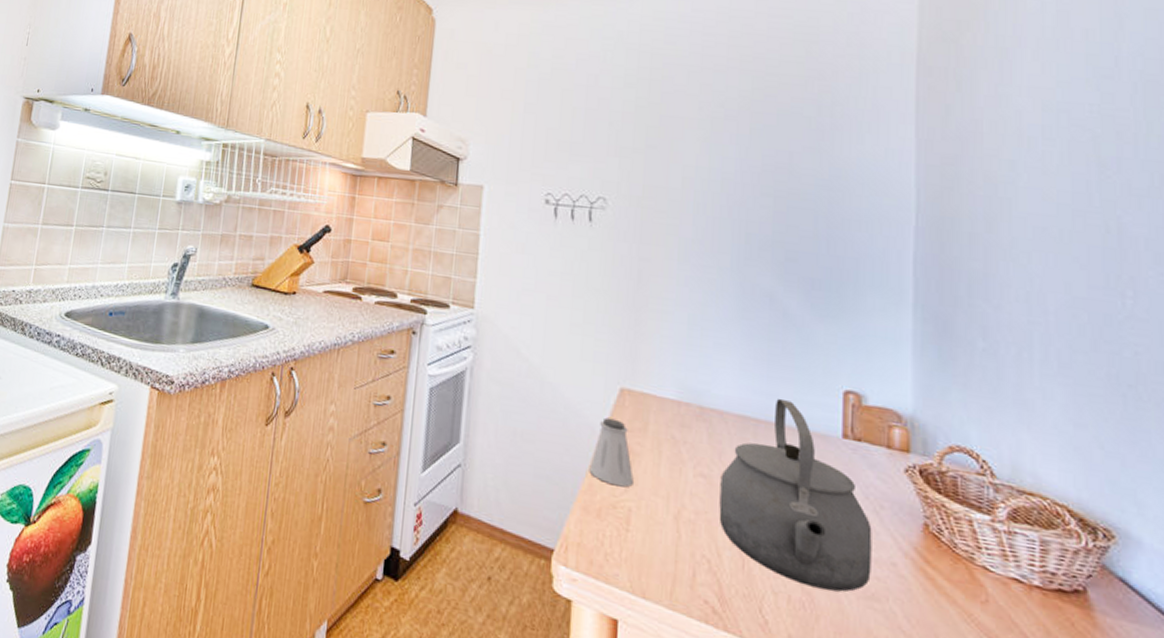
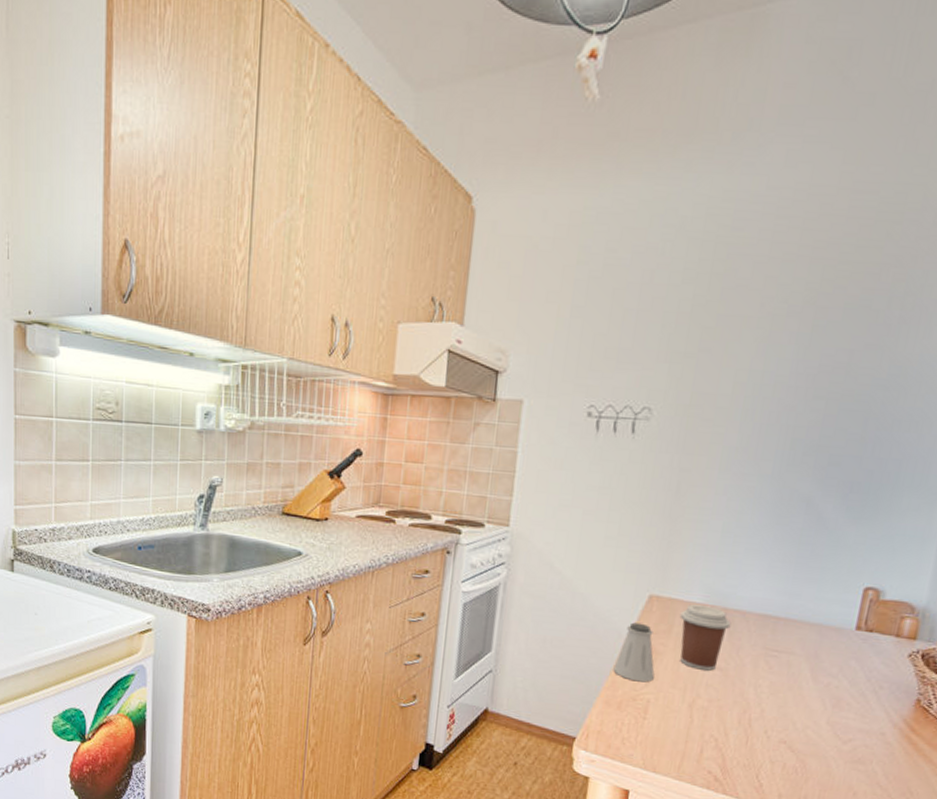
coffee cup: none [654,400,709,478] -> present [679,604,732,671]
tea kettle: present [719,398,872,592] -> none [730,597,869,758]

